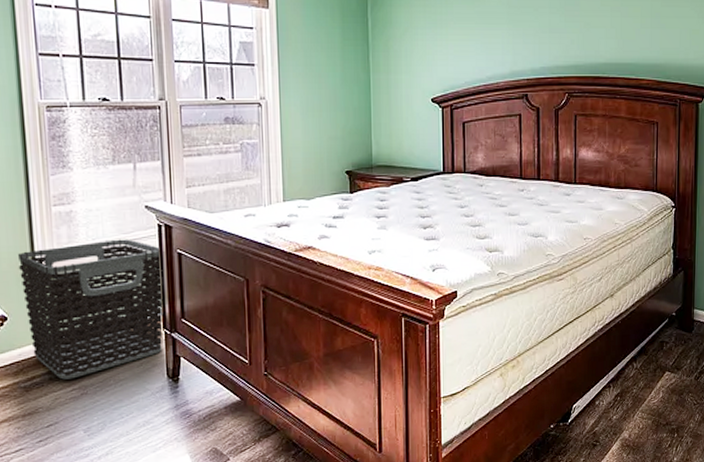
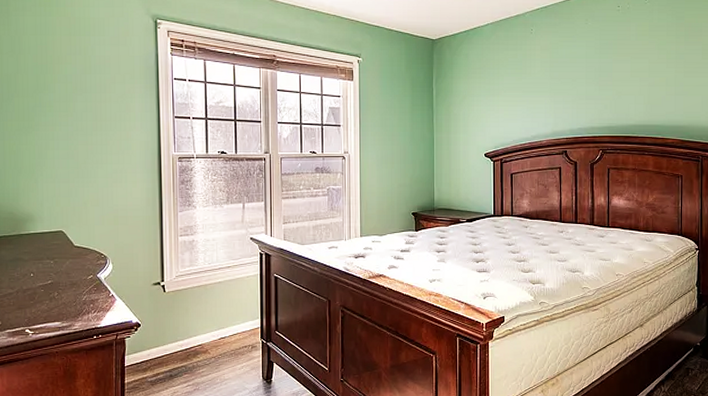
clothes hamper: present [18,239,164,380] -> none [152,264,262,377]

